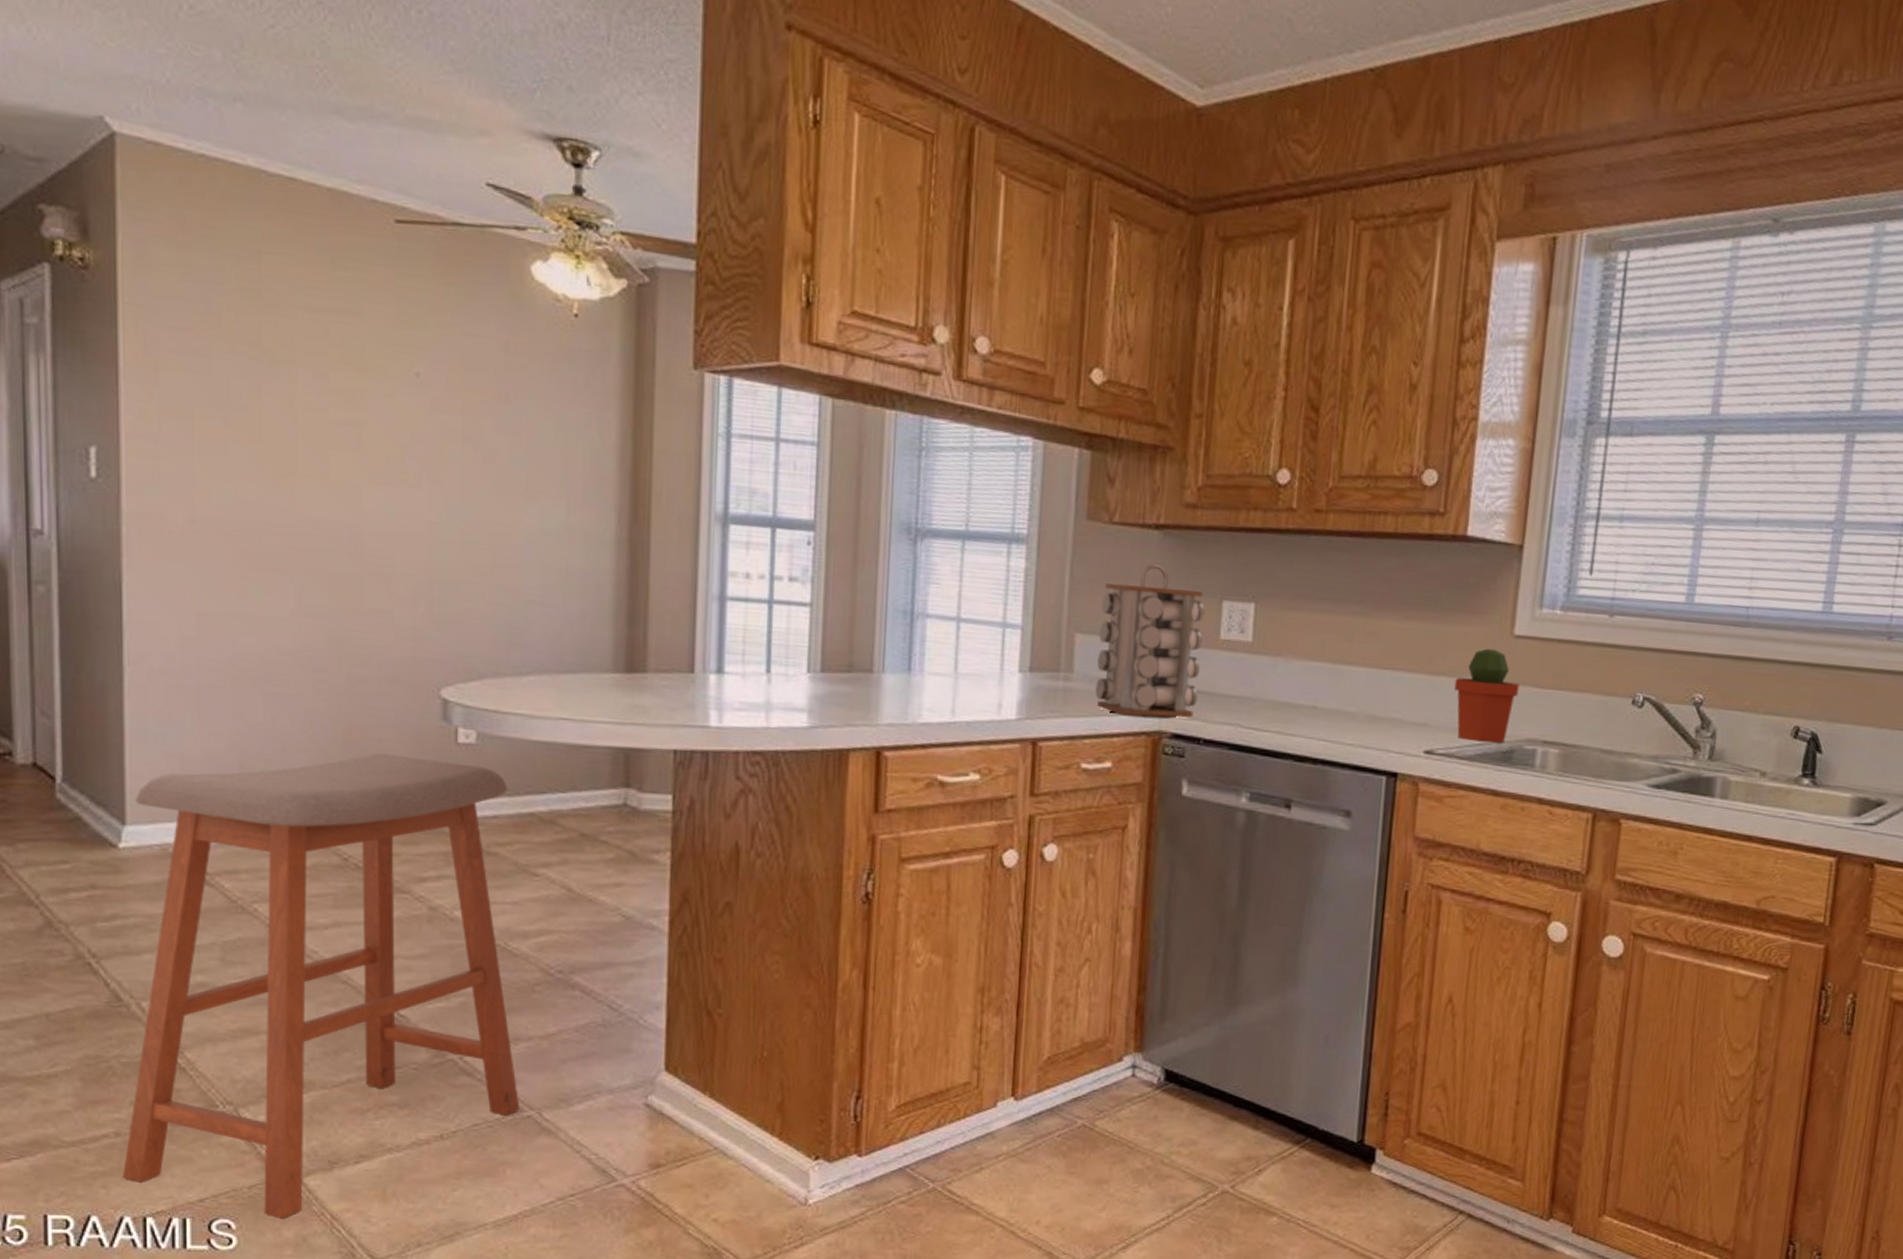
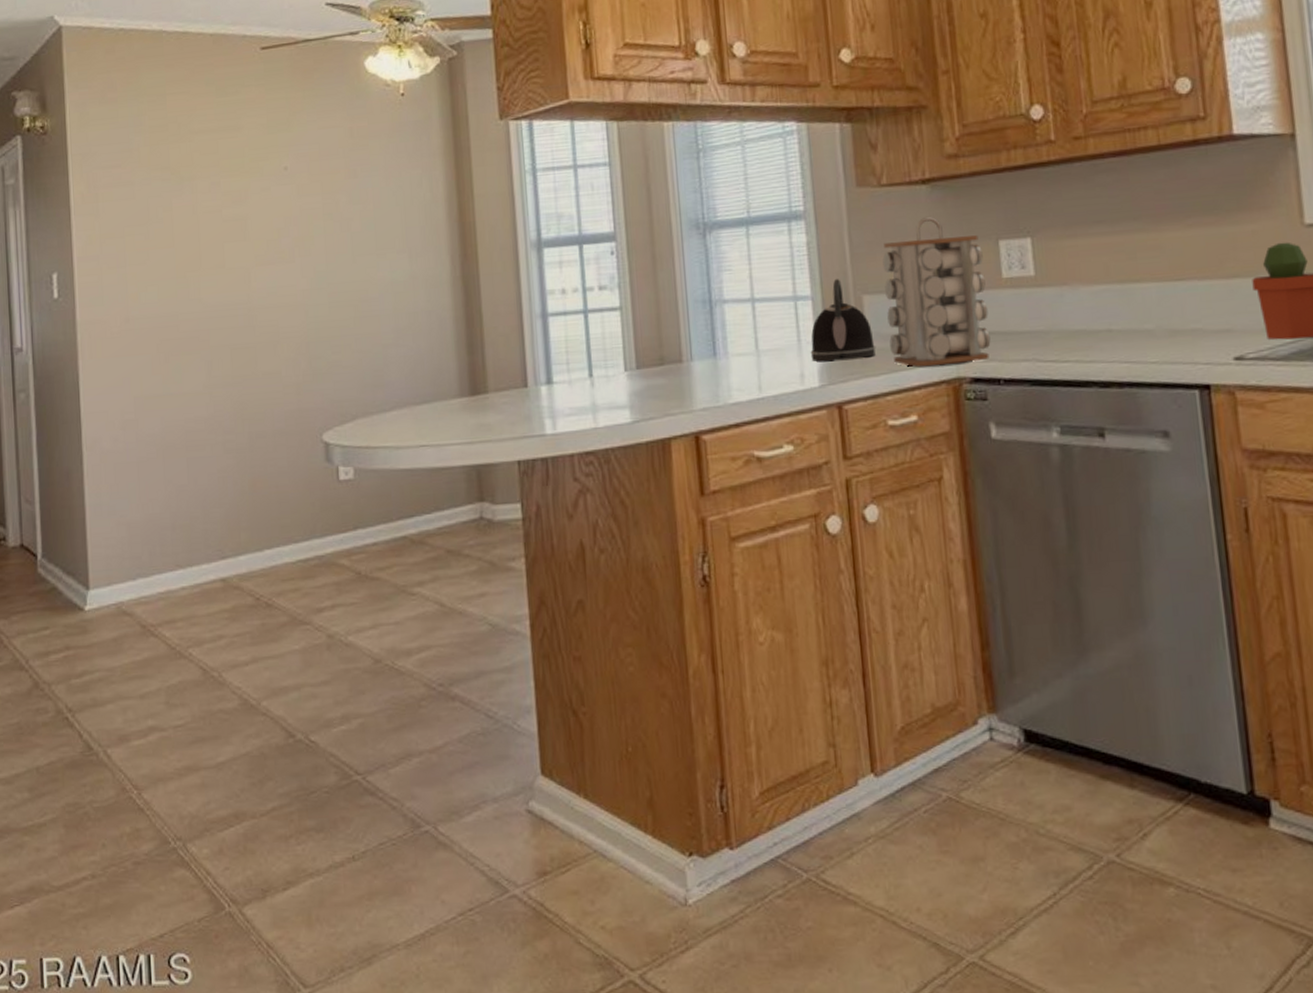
stool: present [123,753,520,1218] -> none [95,498,418,950]
kettle: none [1011,612,1081,698] -> present [810,279,876,362]

